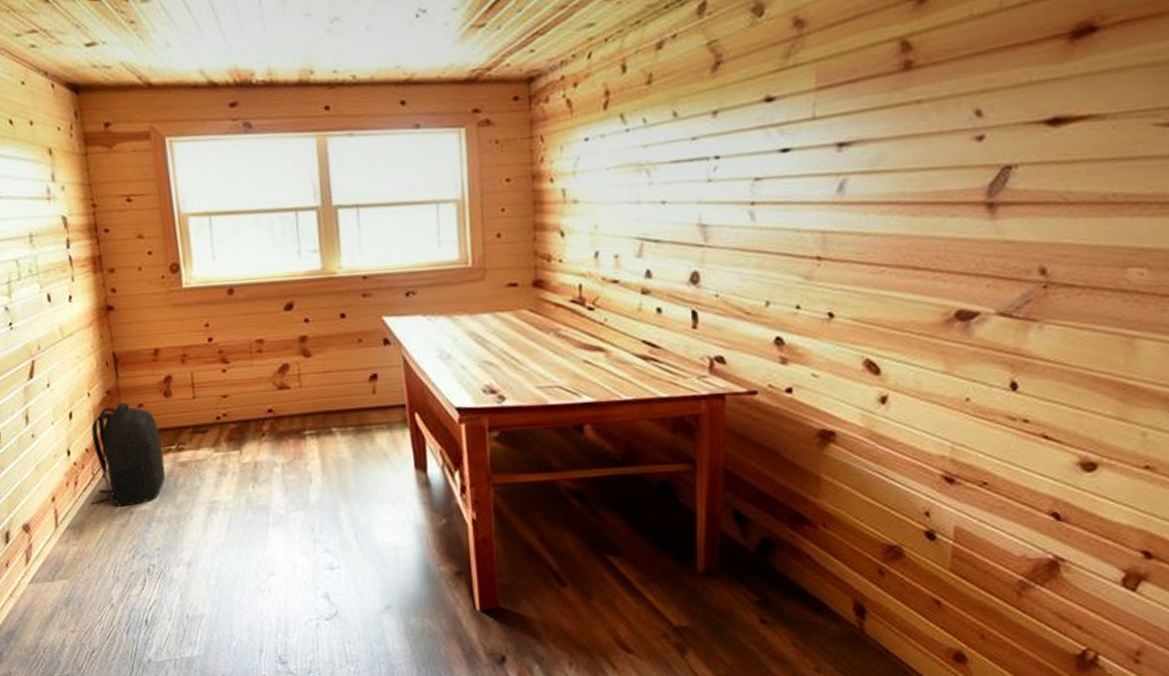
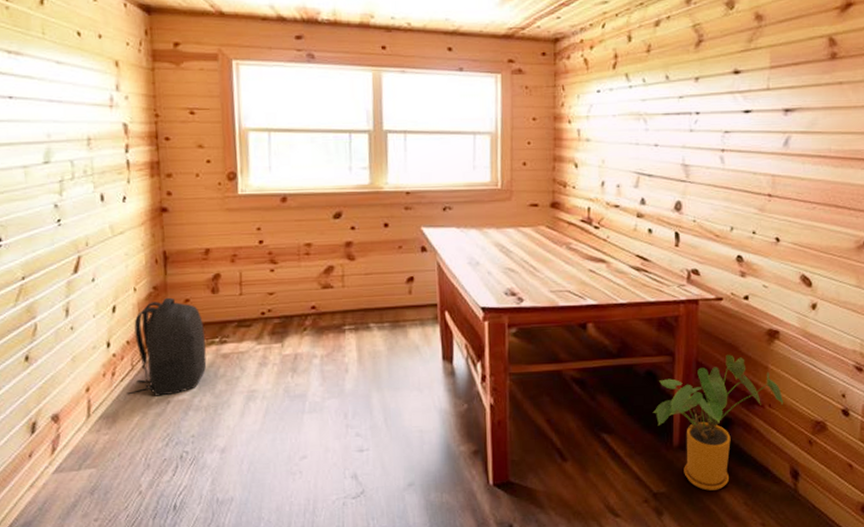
house plant: none [671,461,844,627] -> present [653,354,784,491]

